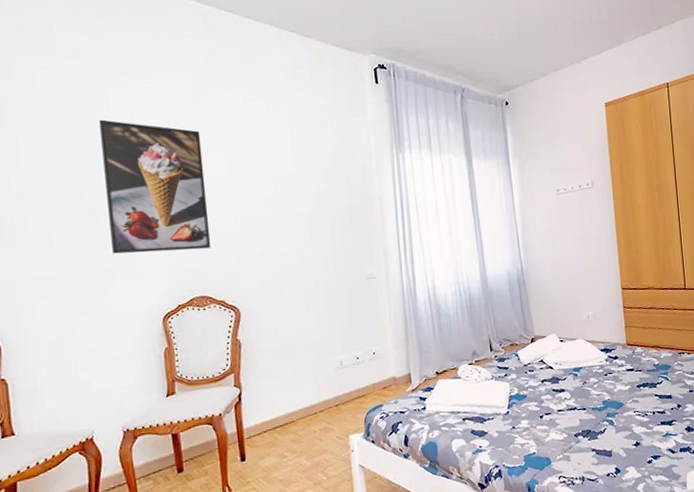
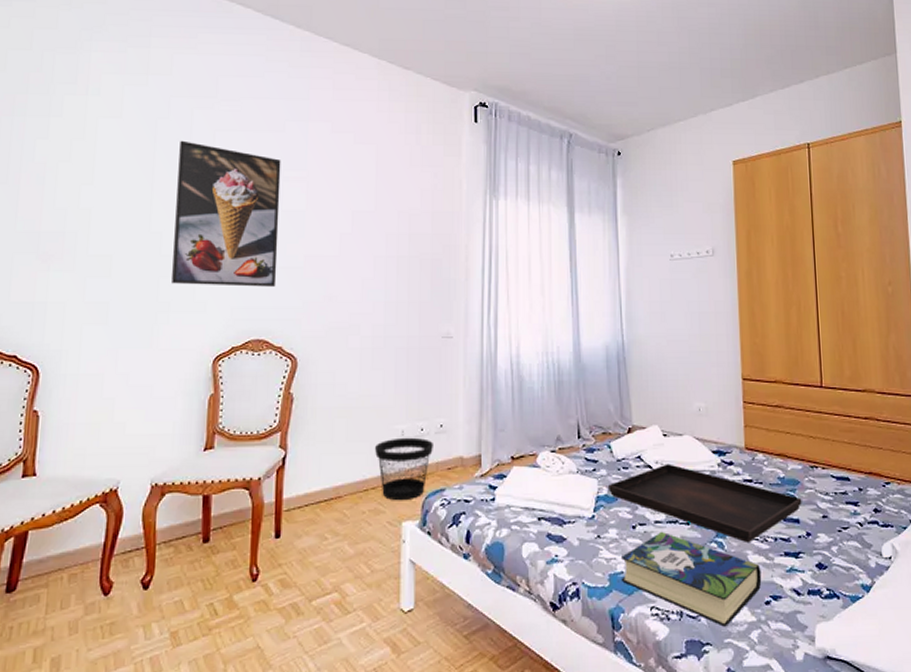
wastebasket: none [318,365,369,419] -> present [374,437,433,501]
serving tray: none [518,363,673,418] -> present [609,463,802,542]
book: none [533,417,645,484] -> present [621,531,762,627]

